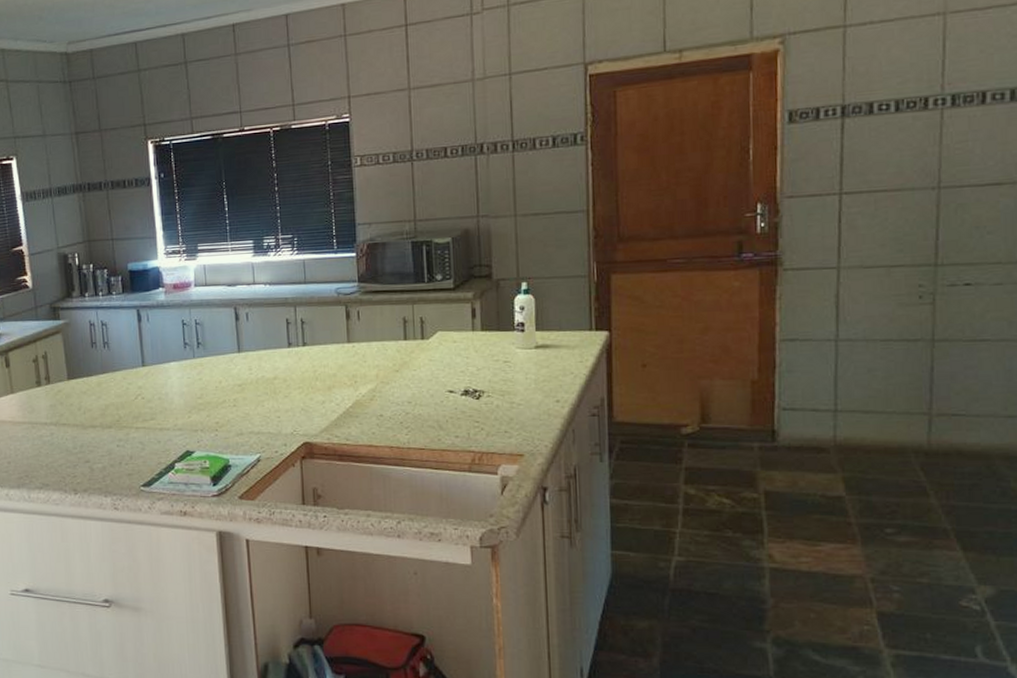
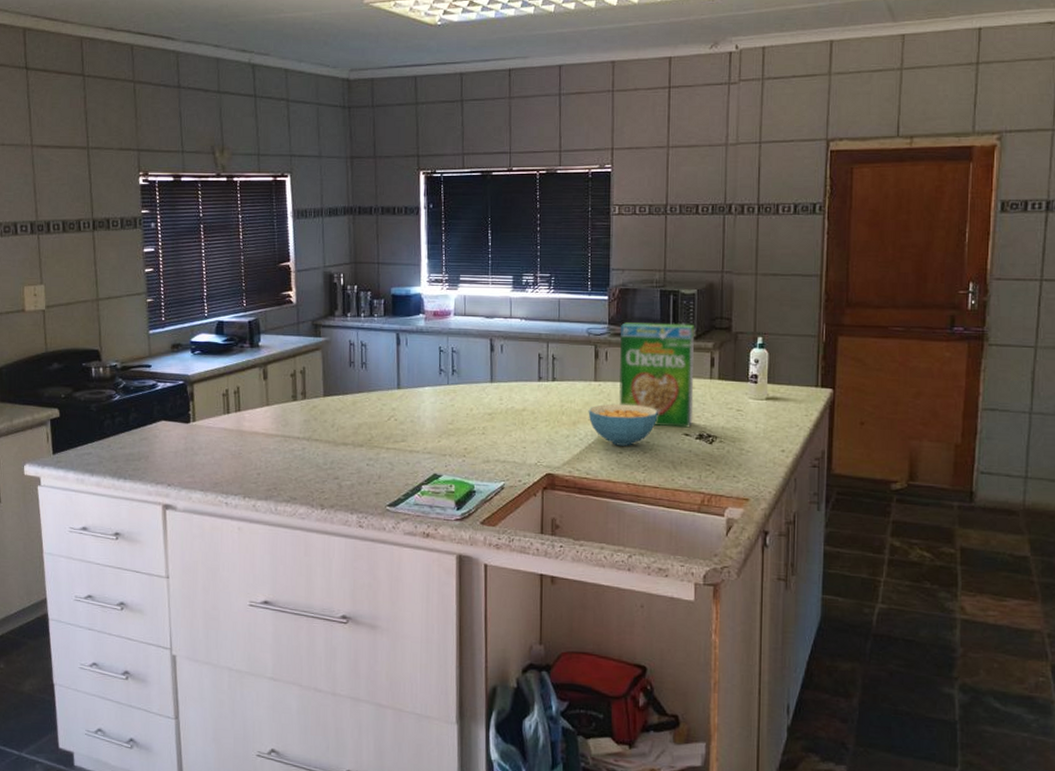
cereal bowl: none [343,363,419,408] -> present [588,403,658,446]
cereal box: none [370,274,457,385] -> present [618,322,695,428]

